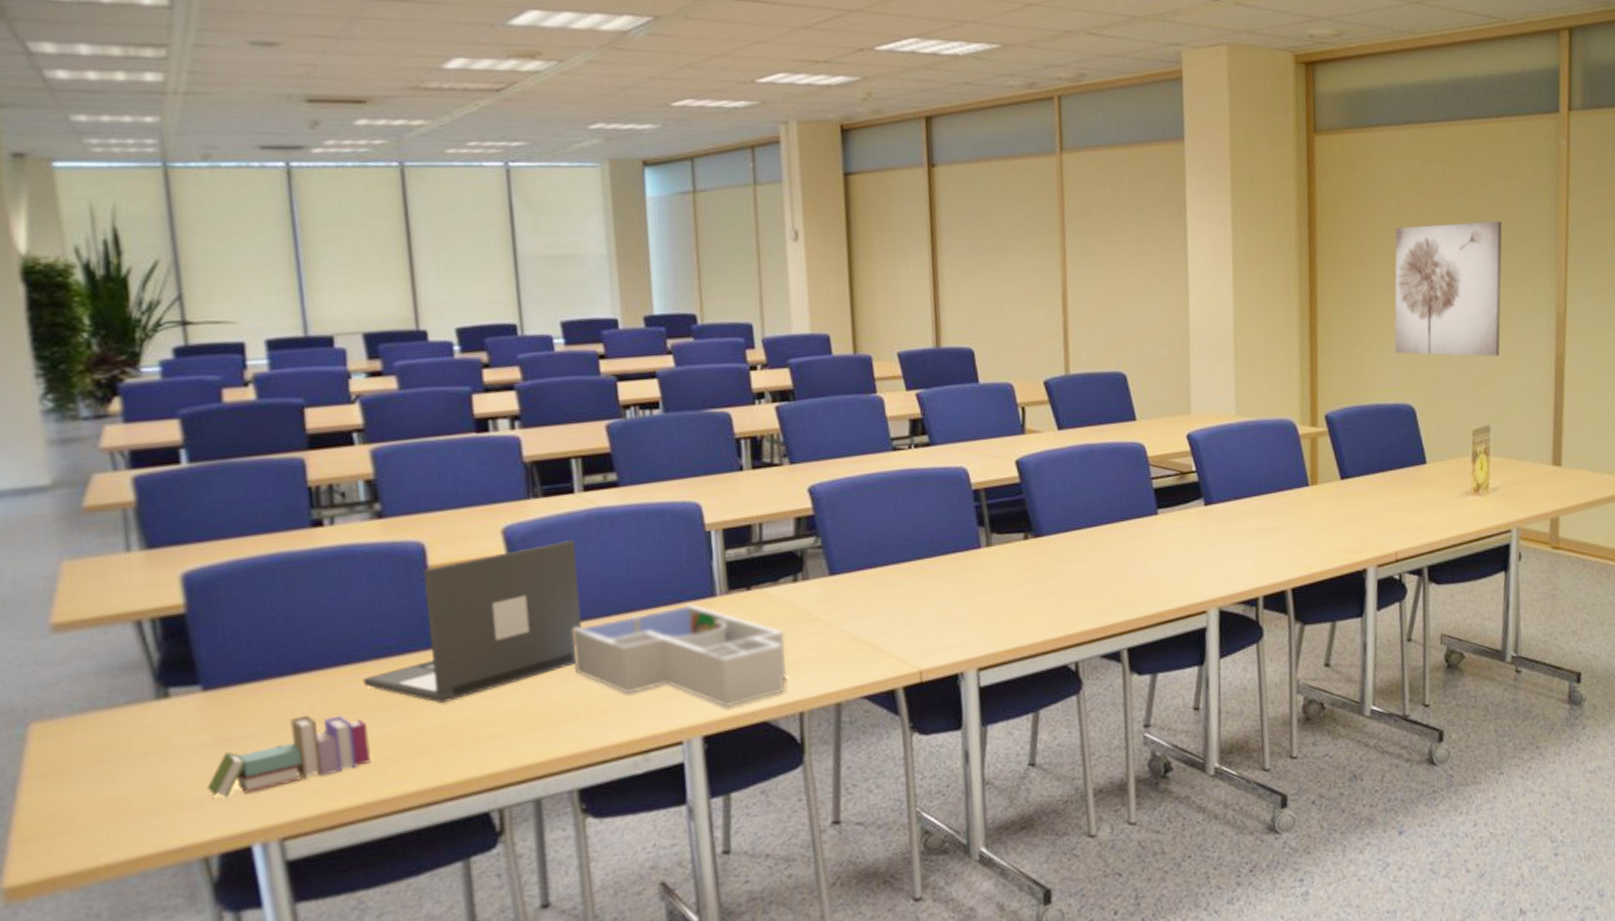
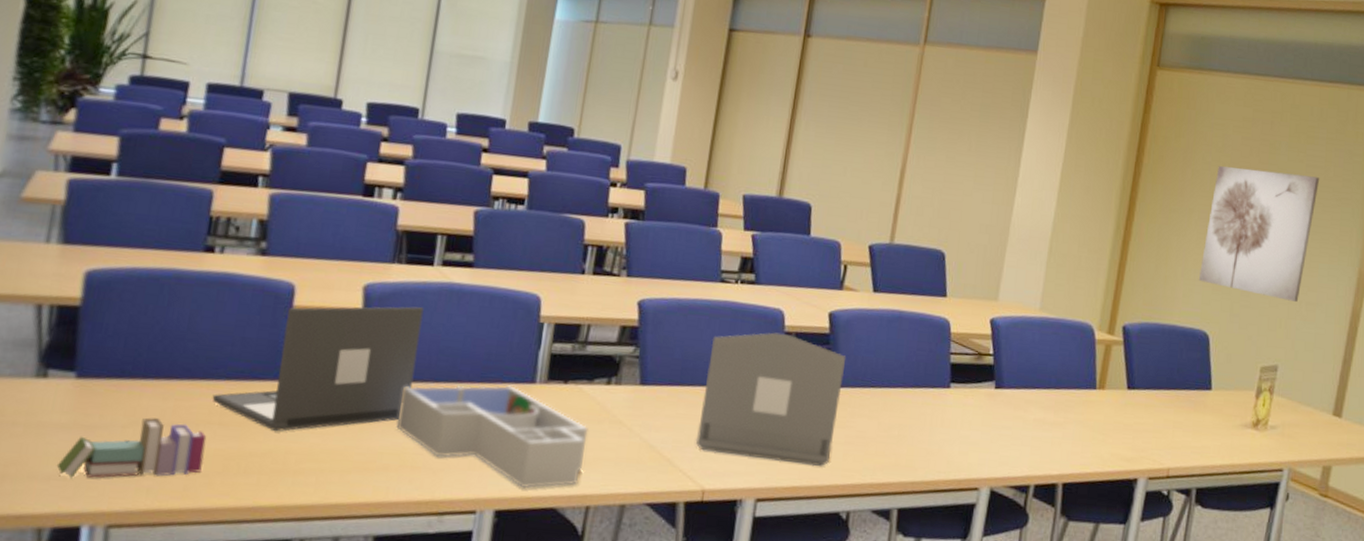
laptop: none [896,492,1047,631] -> present [696,332,847,467]

